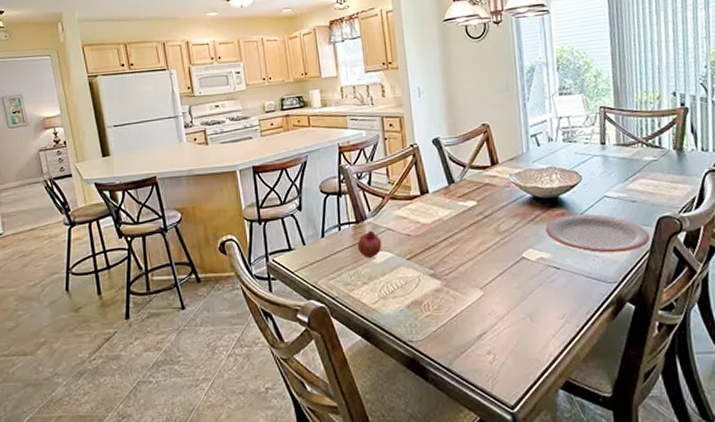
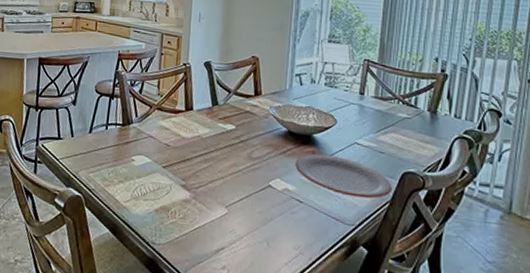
fruit: present [357,230,382,258] -> none [119,134,143,160]

